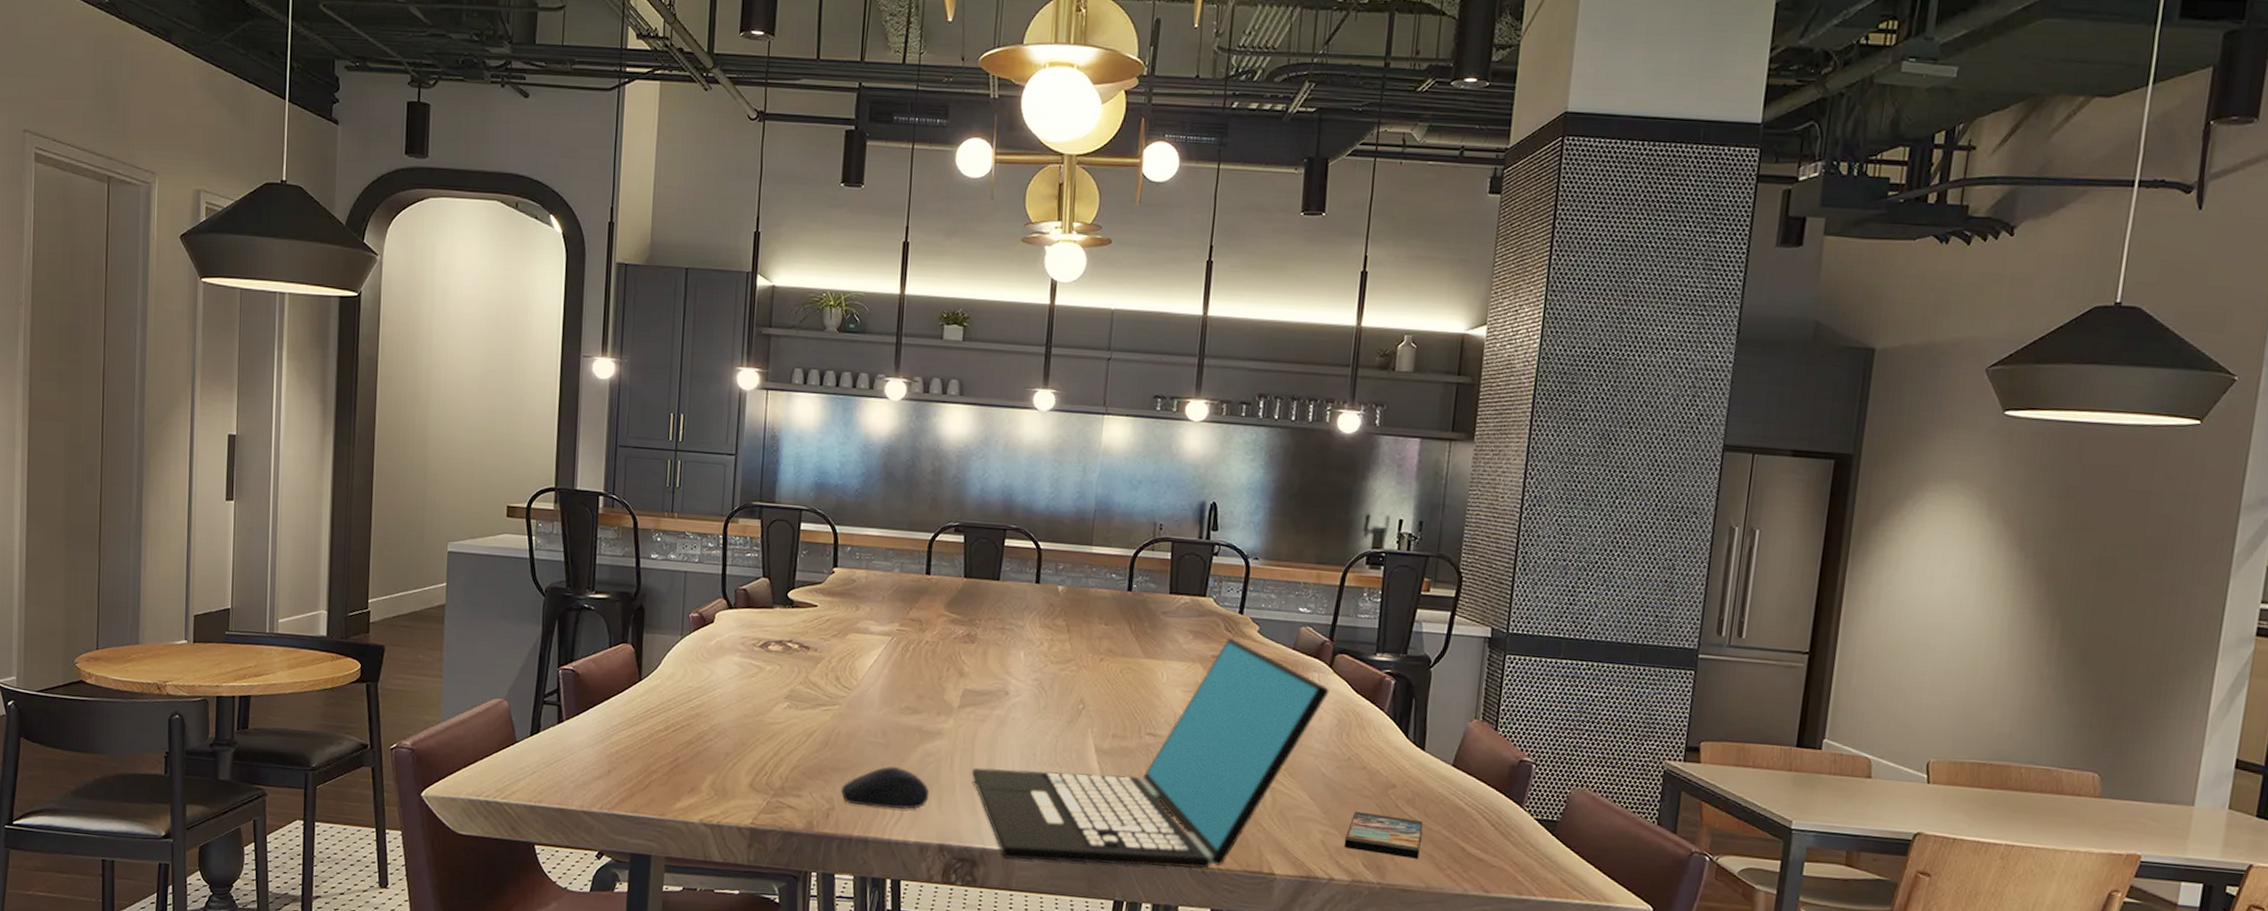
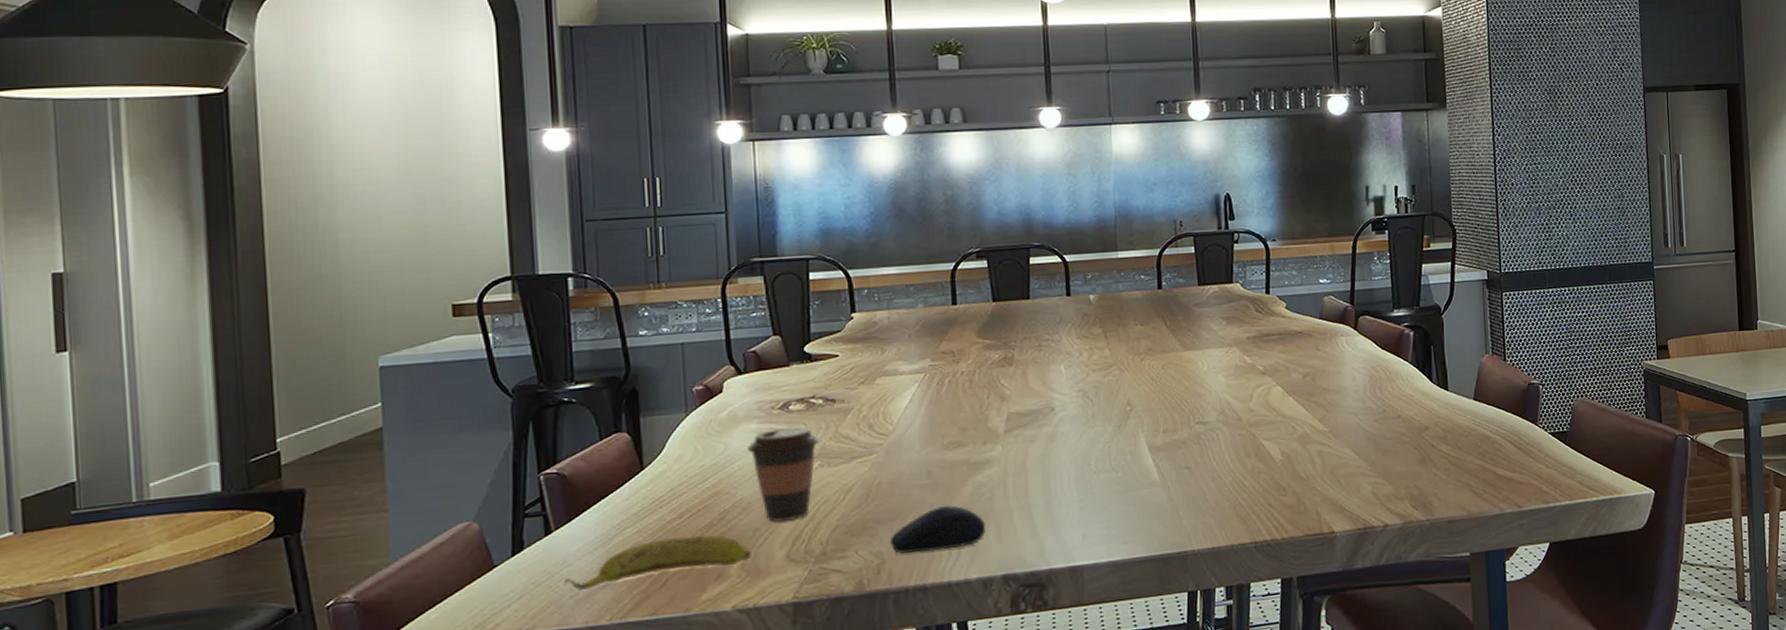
banana: none [568,746,721,782] -> present [564,535,751,591]
coffee cup: none [728,665,791,753] -> present [747,426,819,522]
laptop: present [971,637,1329,869] -> none [1027,317,1358,574]
smartphone: present [1344,811,1423,859] -> none [1392,454,1459,494]

